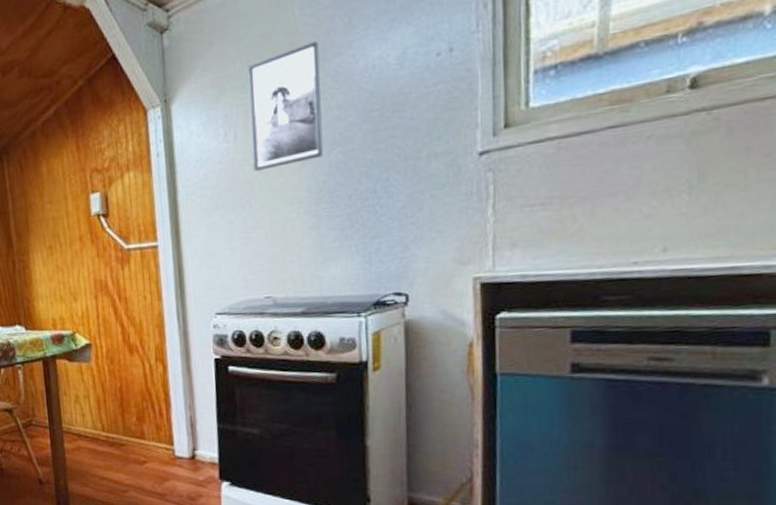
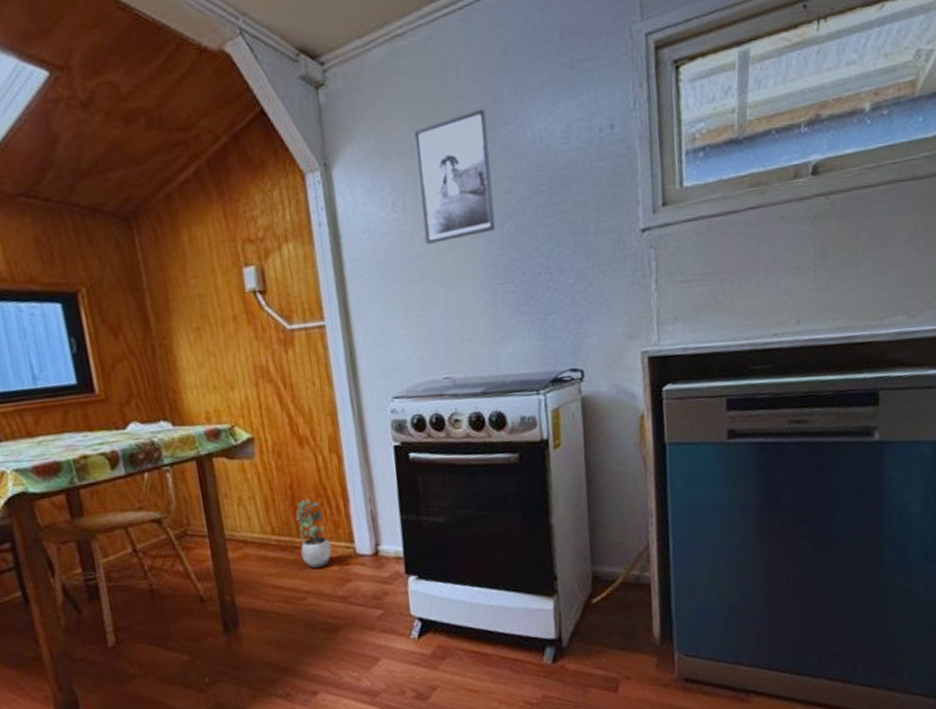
potted plant: none [123,401,153,465] -> present [295,498,332,568]

